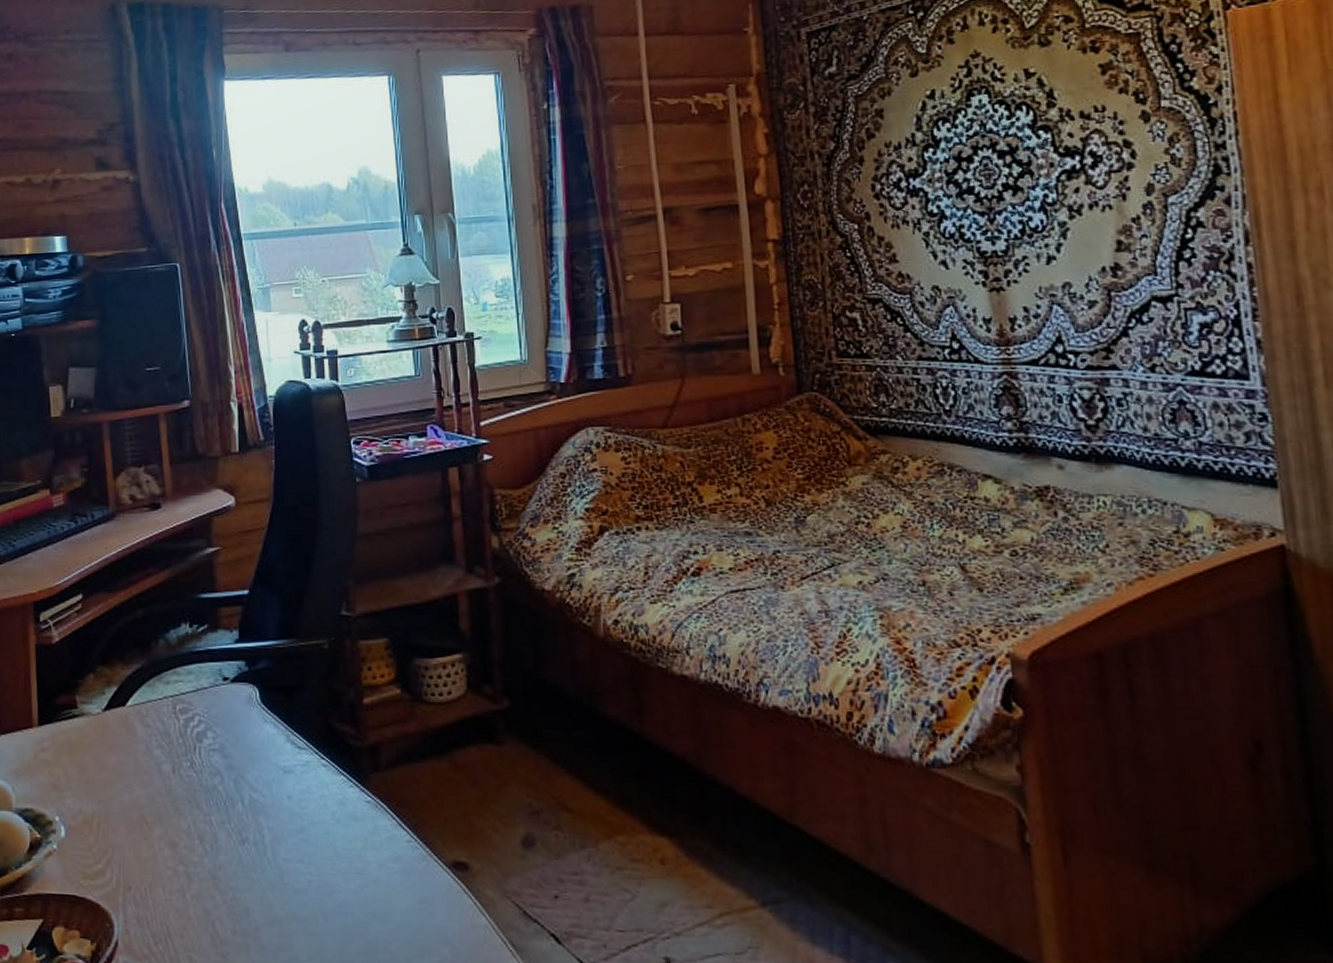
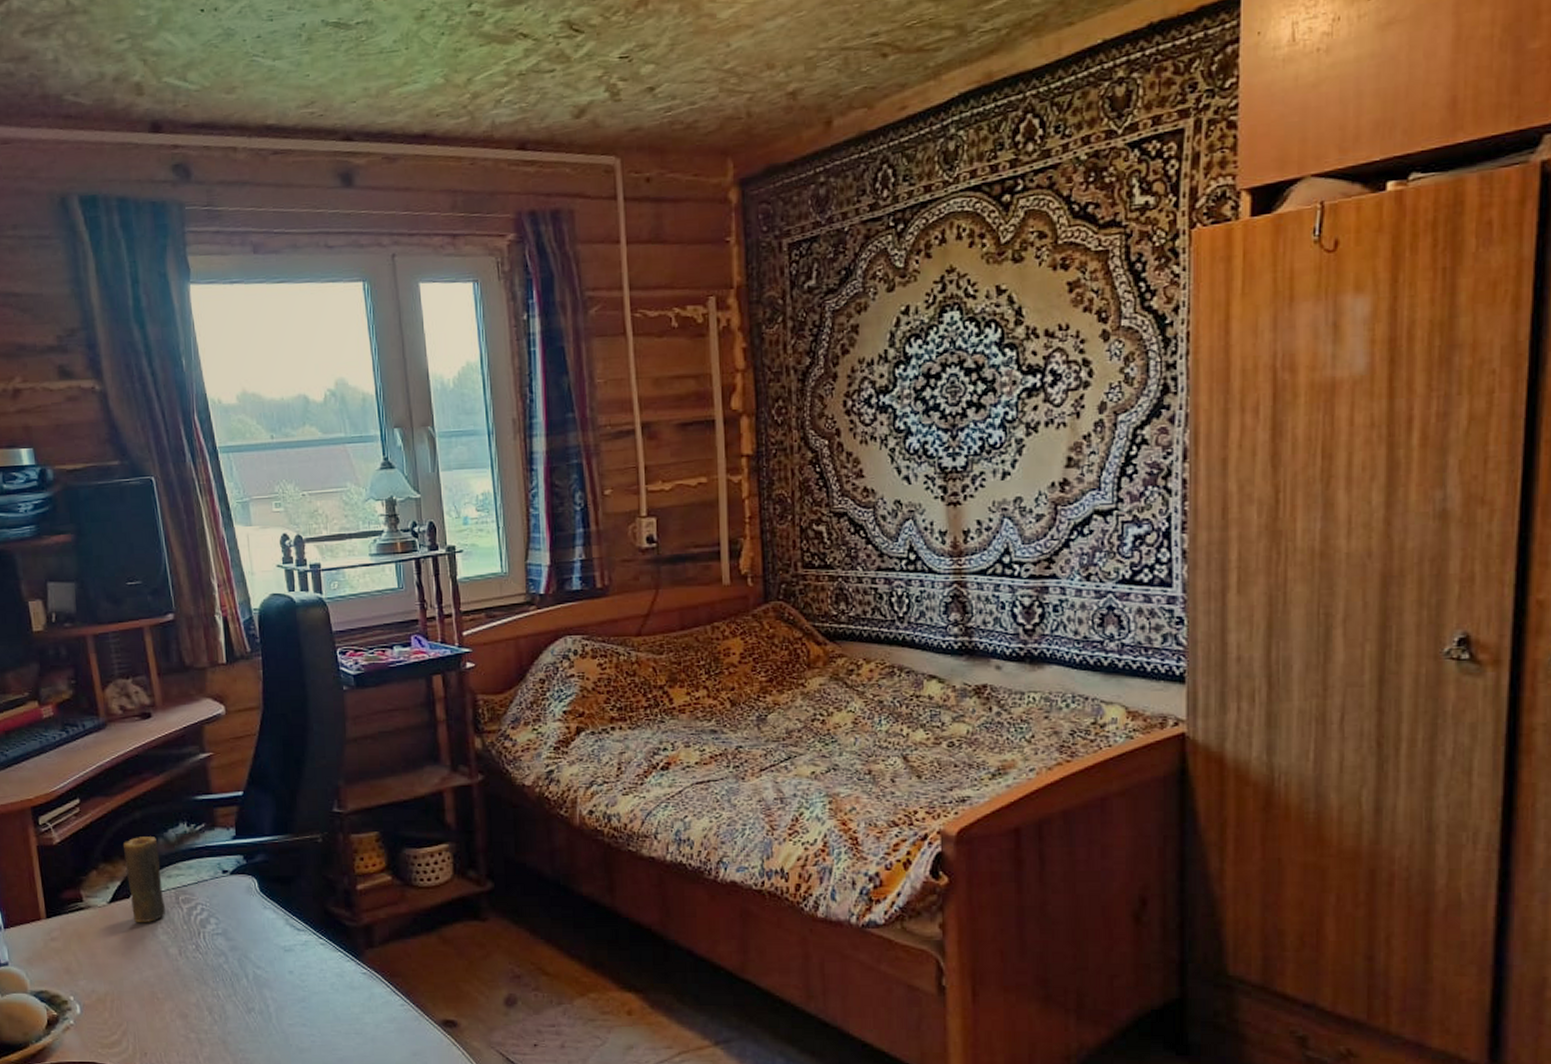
candle: none [122,637,161,734] -> present [122,837,165,922]

